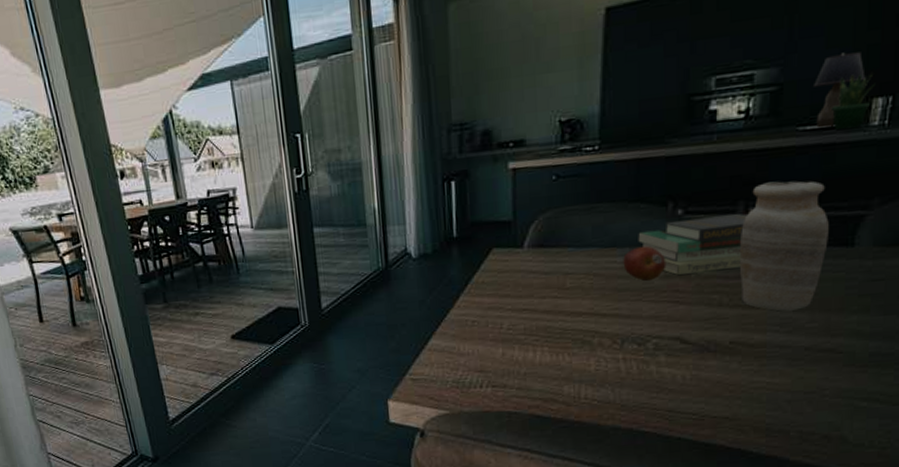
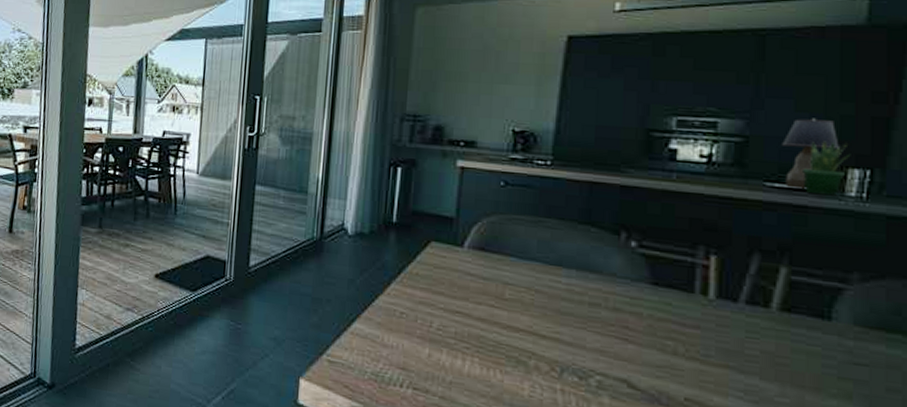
fruit: present [623,246,666,281] -> none [568,271,616,310]
books: present [638,214,747,275] -> none [586,251,708,317]
vase: present [739,181,829,311] -> none [697,232,801,379]

